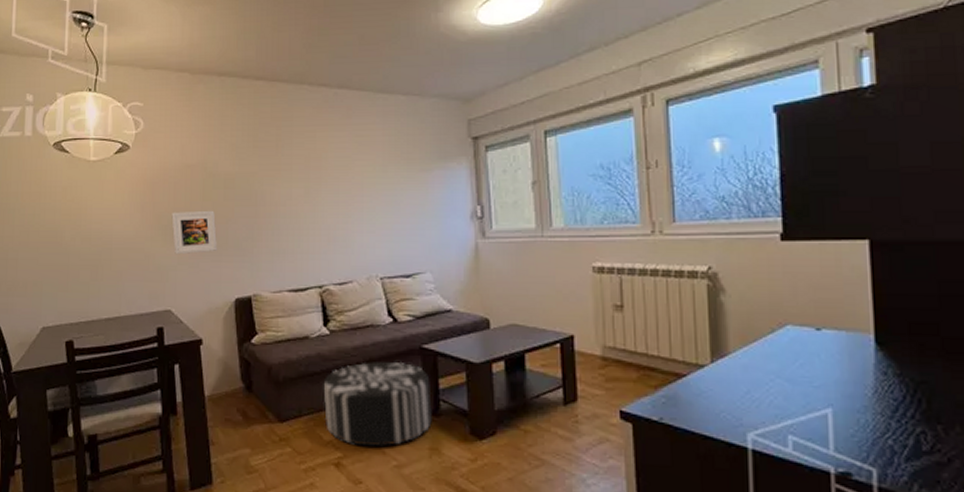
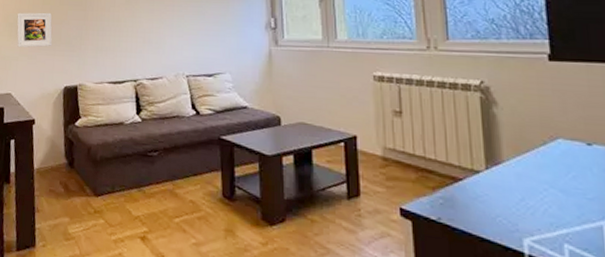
pouf: present [323,362,432,448] -> none [133,148,228,226]

